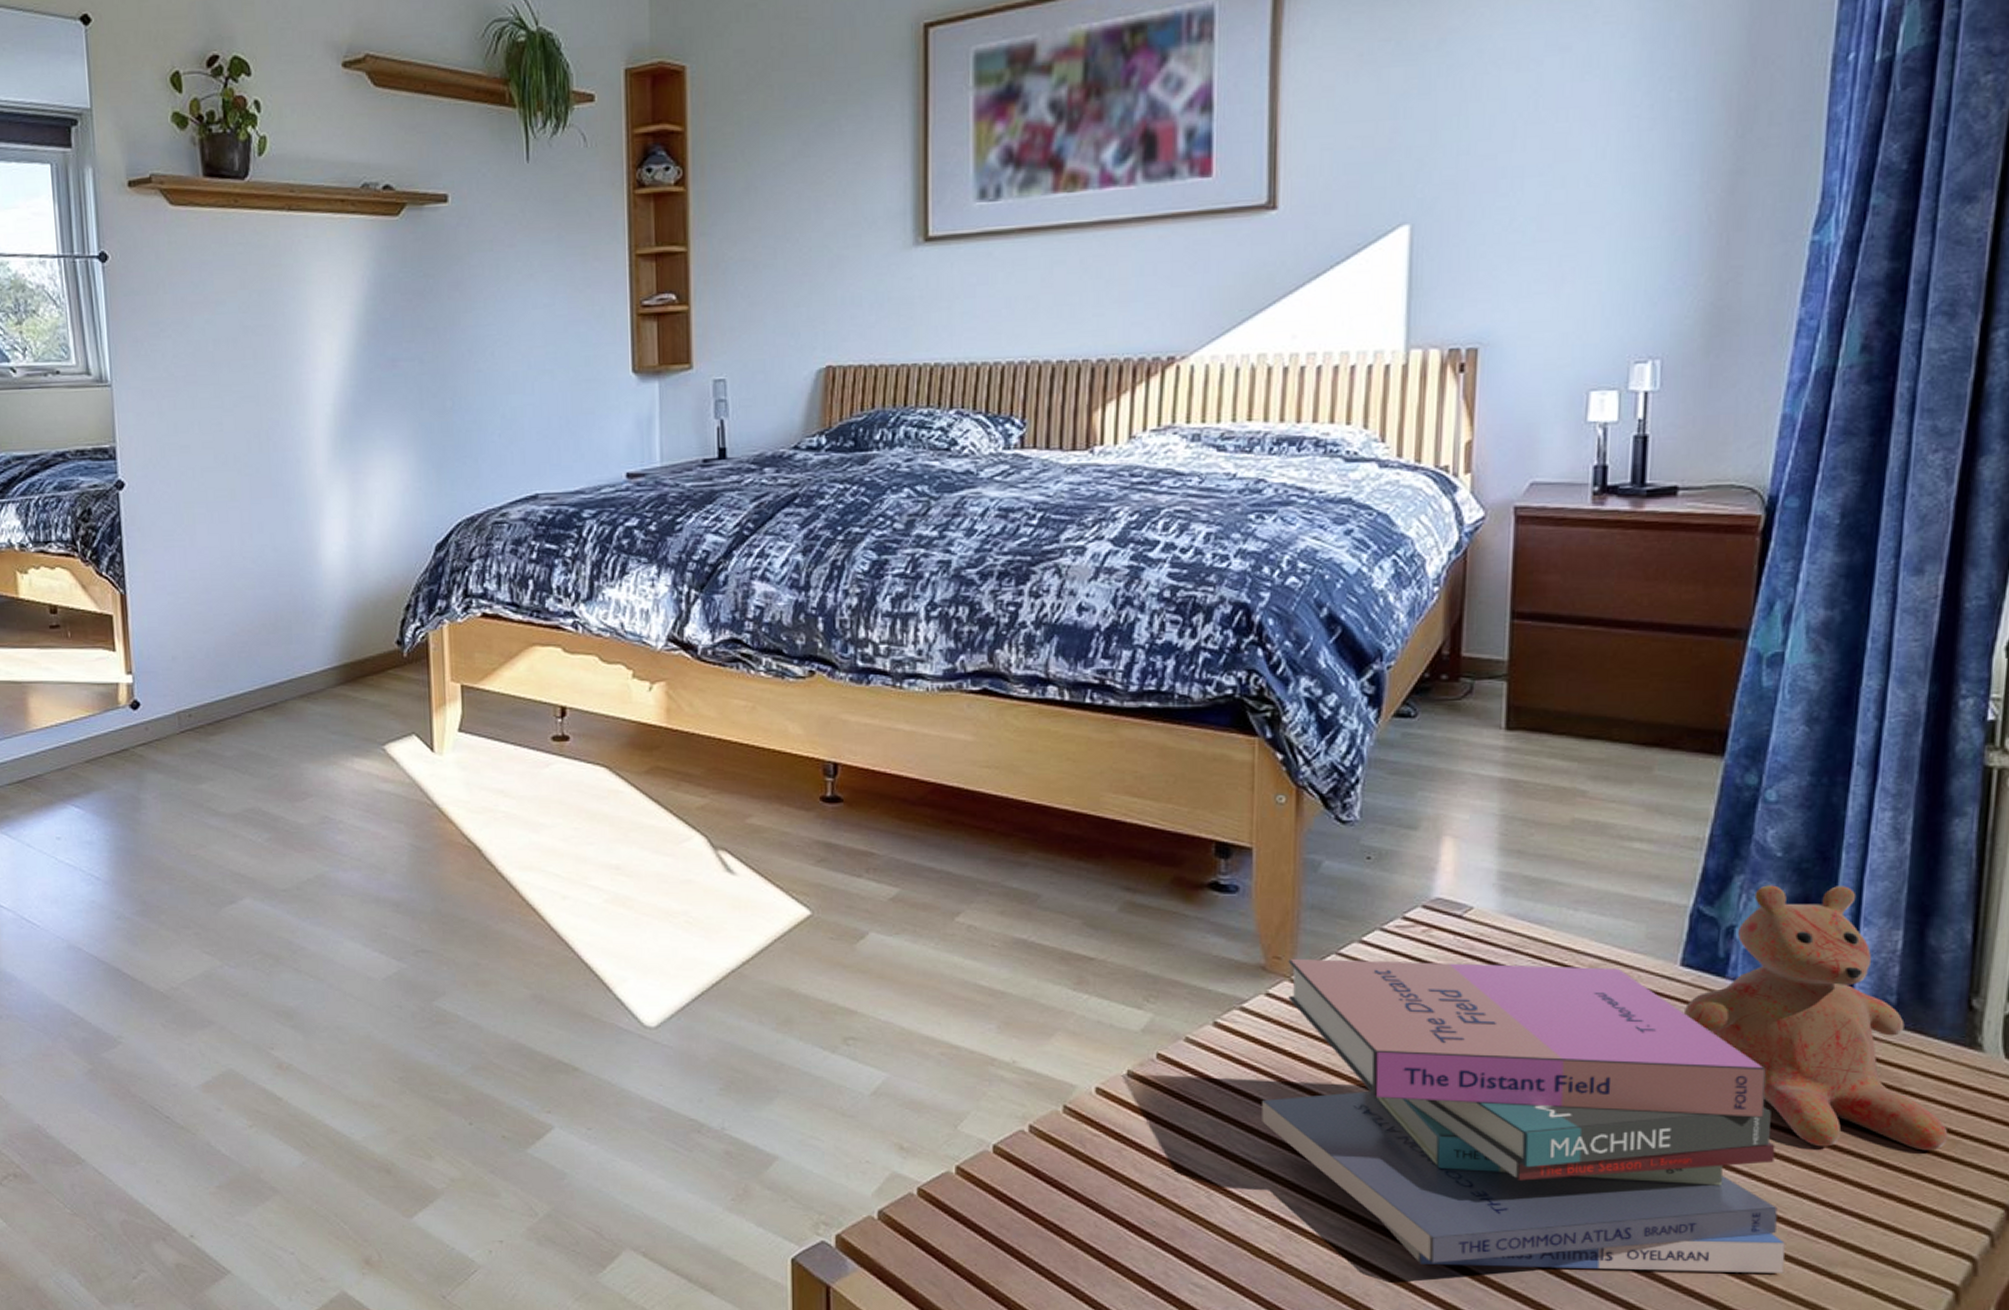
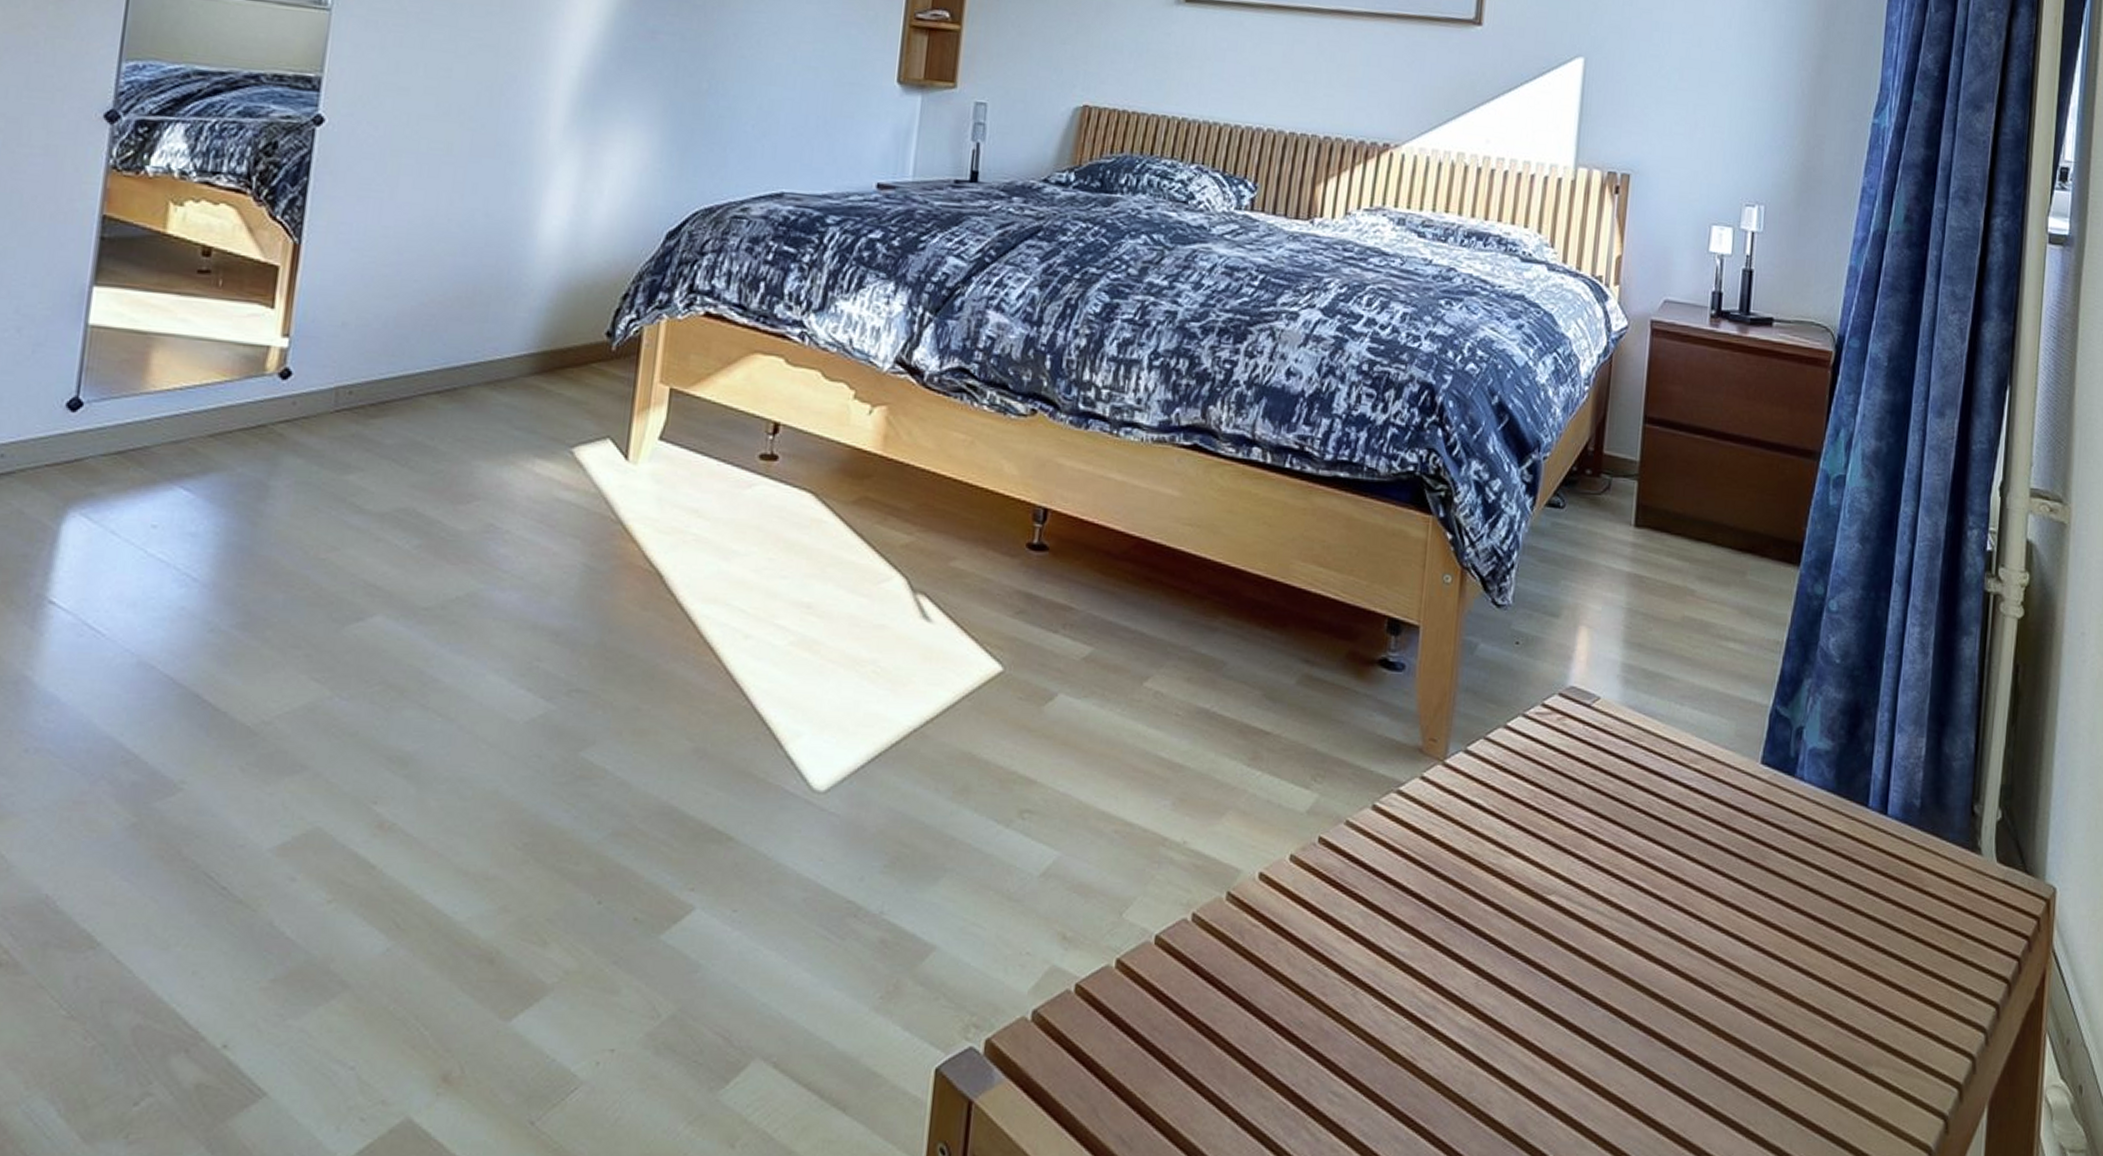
books: present [1262,958,1785,1273] -> none [1408,741,1833,1073]
stuffed animal: present [1683,885,1948,1151] -> none [1761,689,1956,950]

